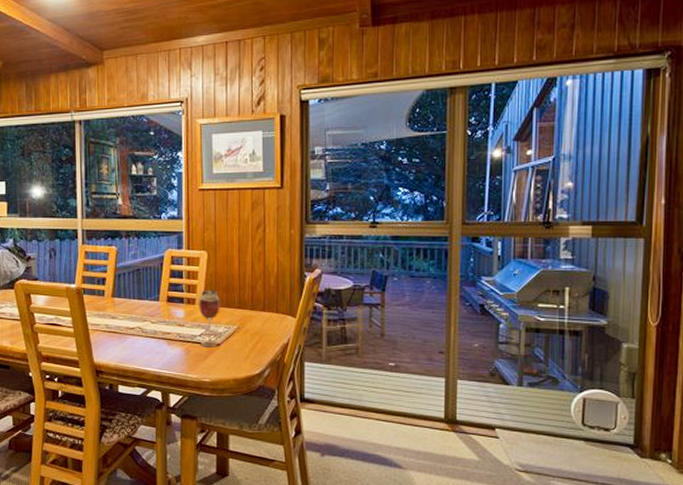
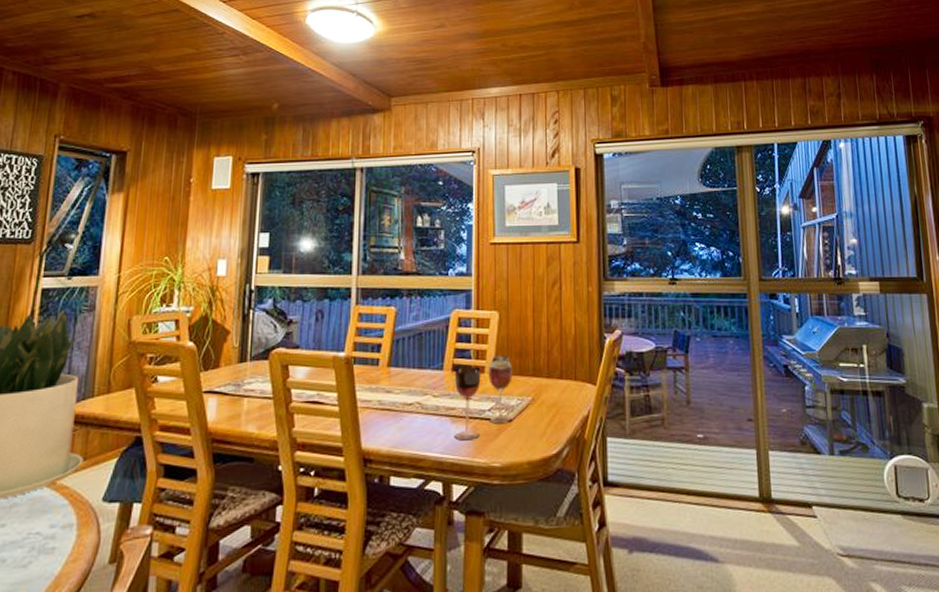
wineglass: none [169,299,193,360] -> present [454,367,481,441]

